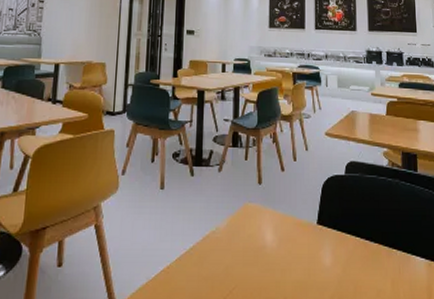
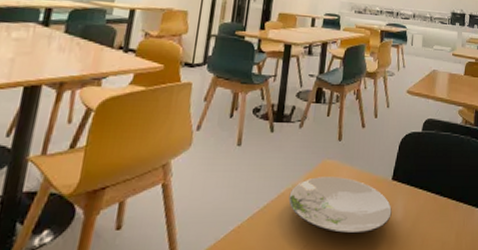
plate: none [214,220,320,278] -> present [288,177,392,234]

